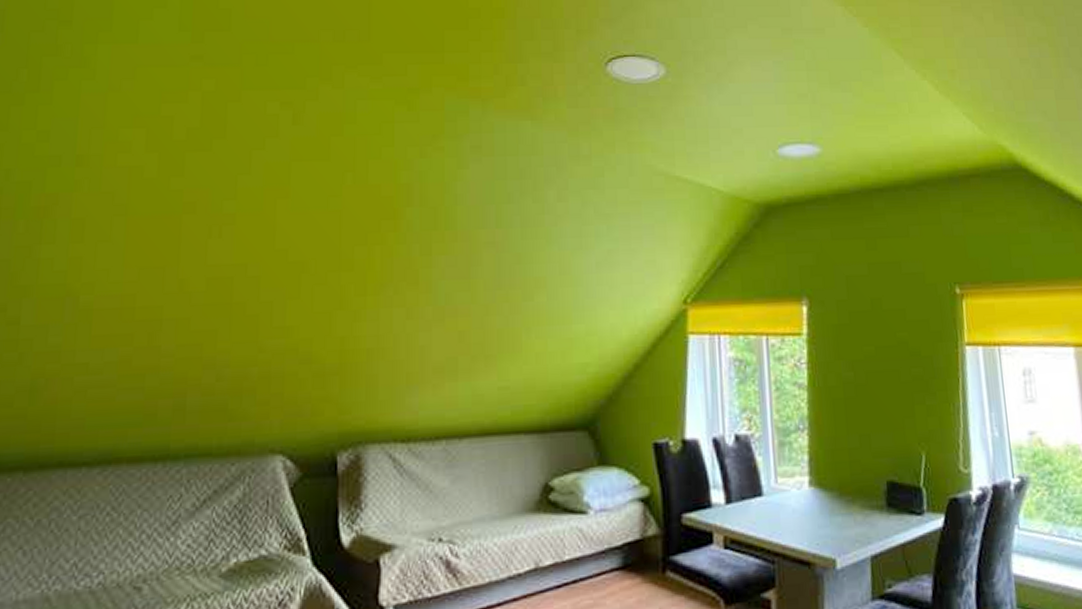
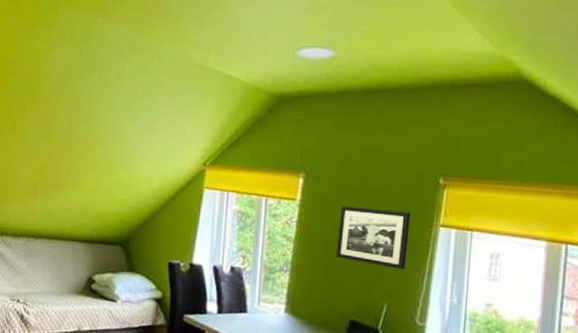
picture frame: none [855,333,938,406] -> present [336,206,410,270]

